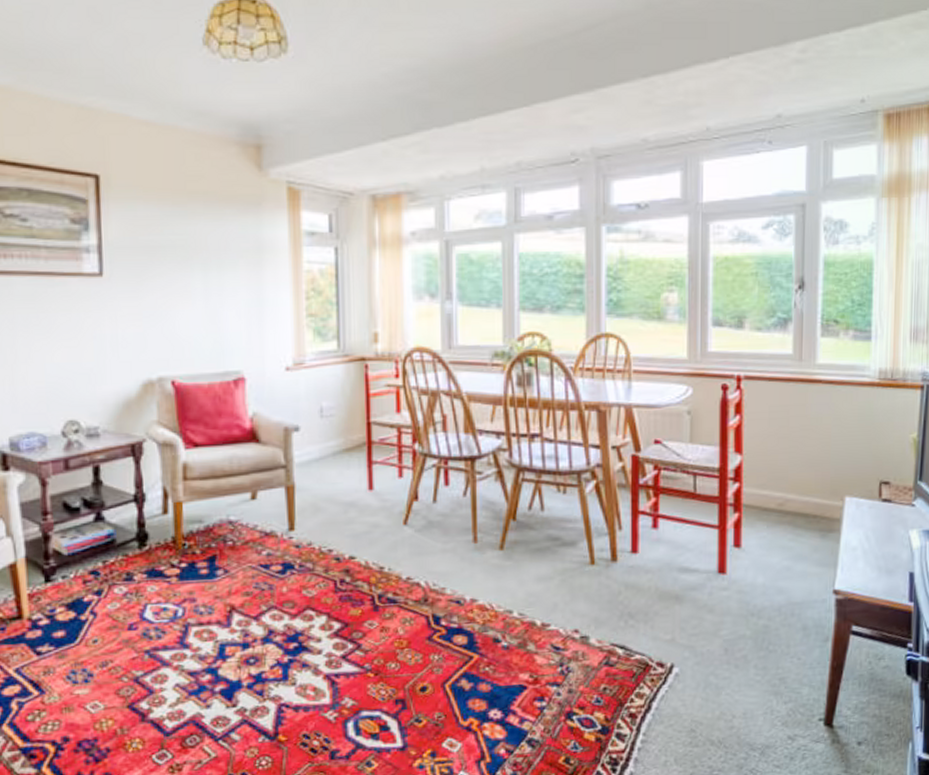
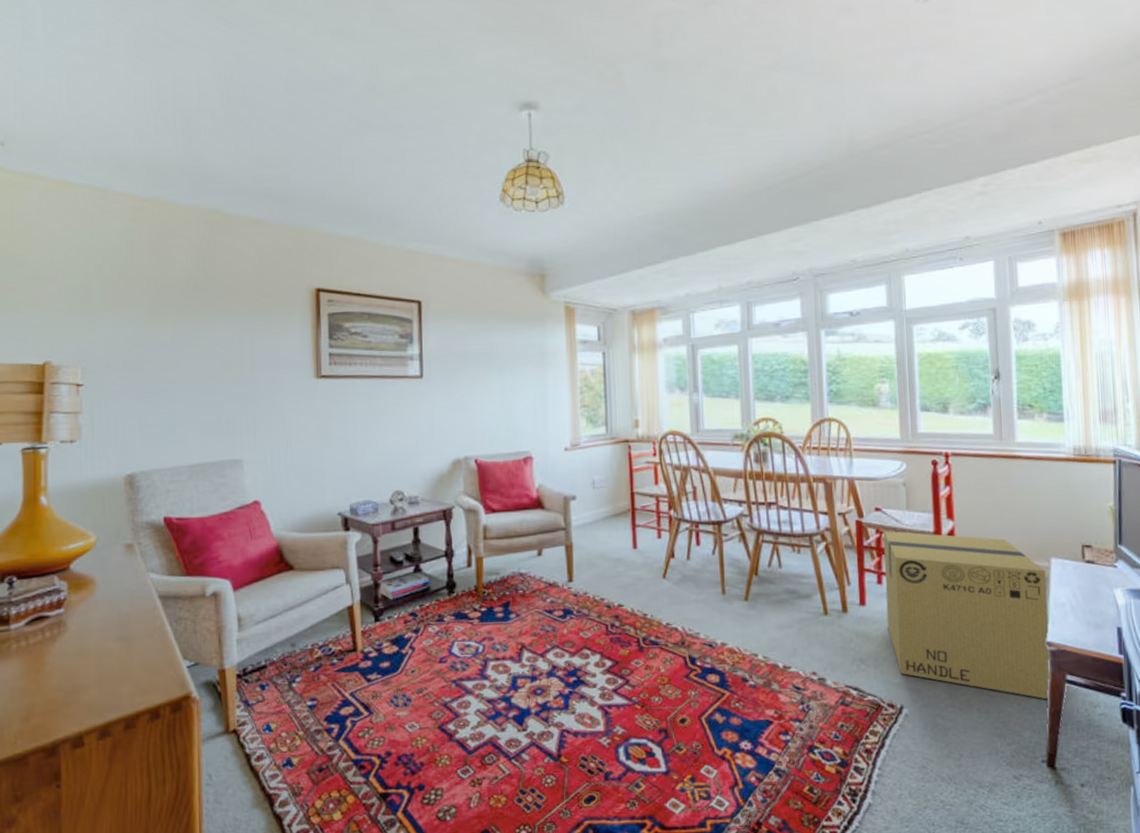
cardboard box: none [661,466,839,653] -> present [883,530,1052,700]

